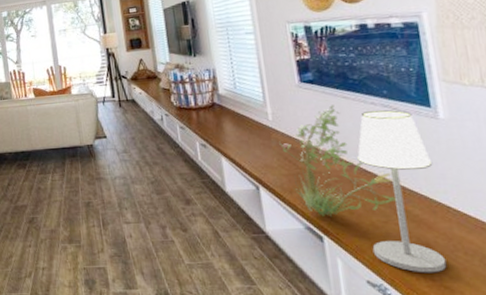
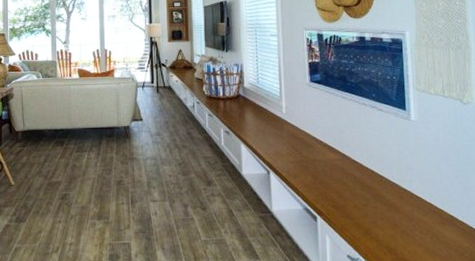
plant: present [279,105,397,217] -> none [289,103,375,200]
table lamp: present [357,110,447,273] -> none [349,109,407,249]

